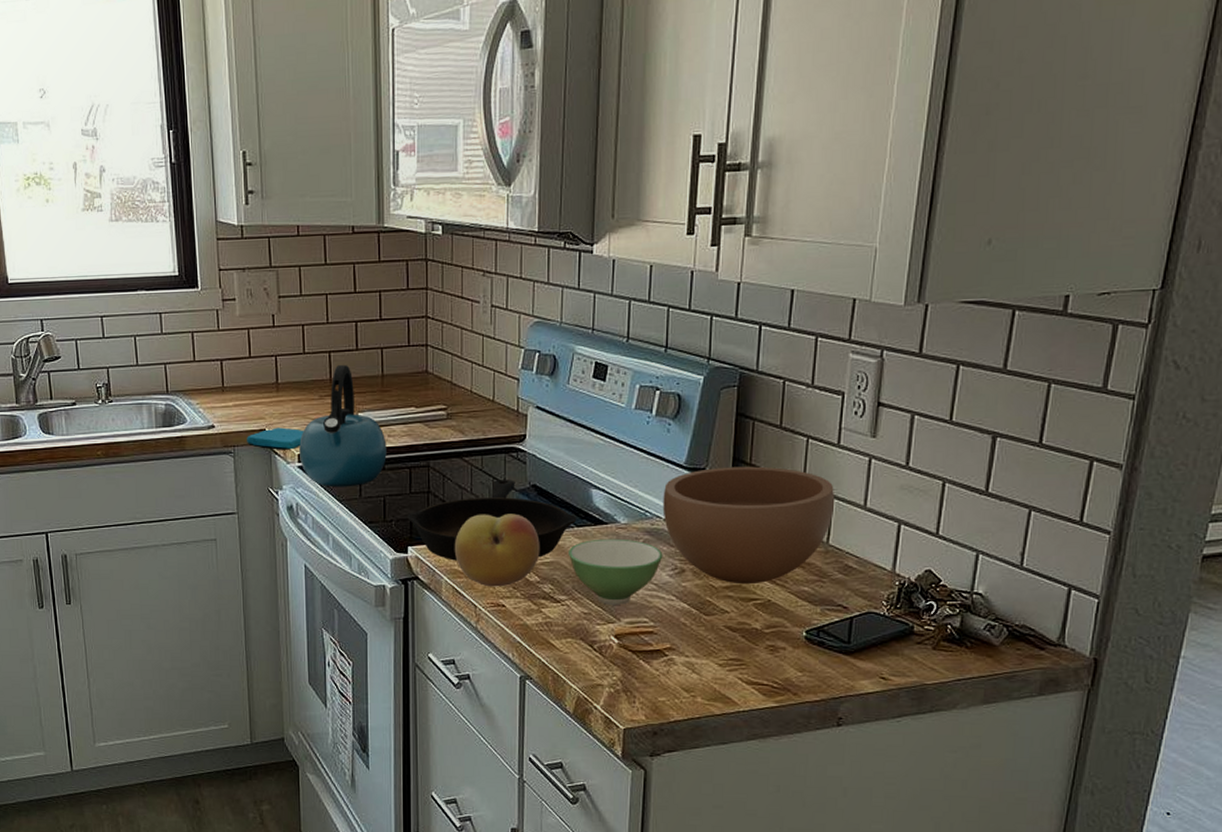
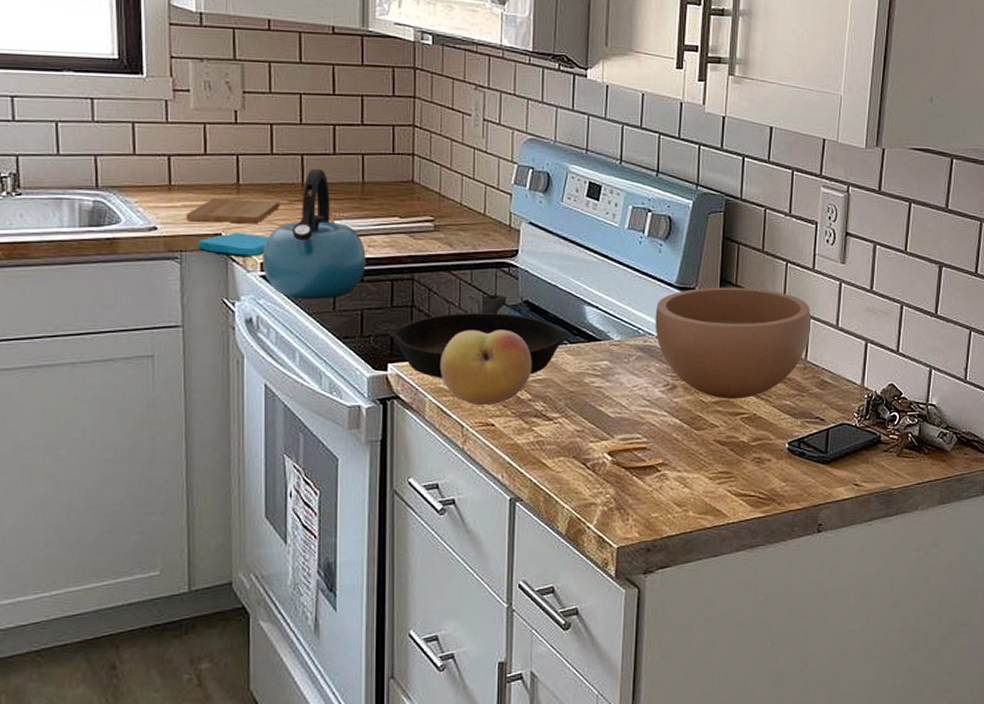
cutting board: none [236,396,313,419] -> present [185,199,280,223]
bowl: present [569,538,663,605] -> none [562,355,656,422]

